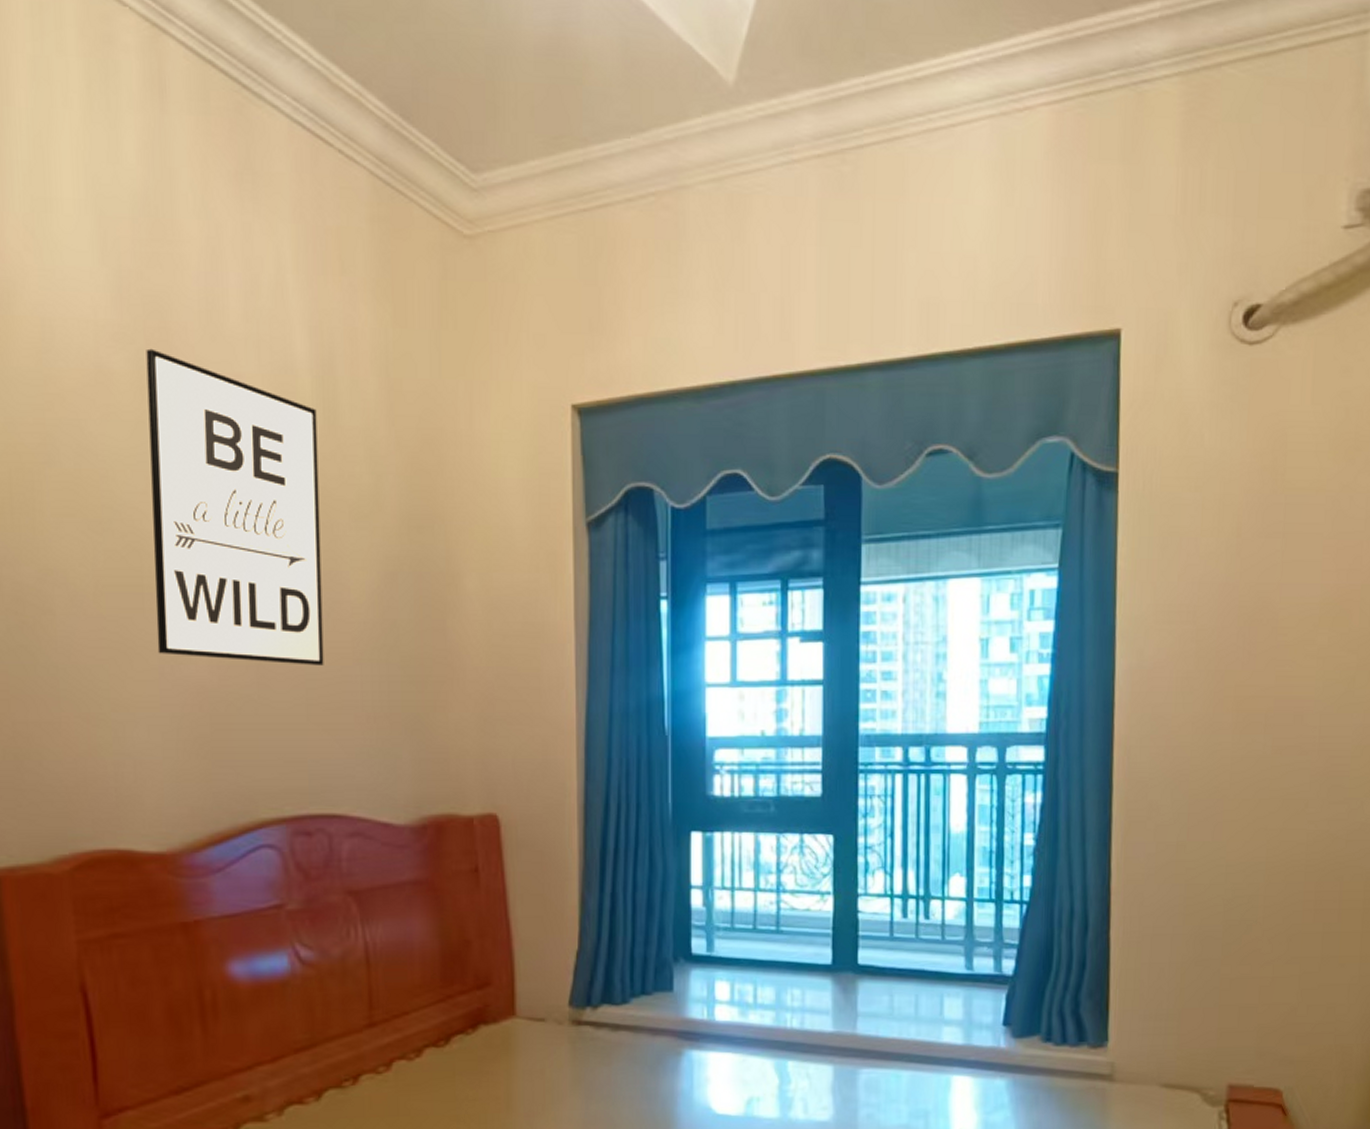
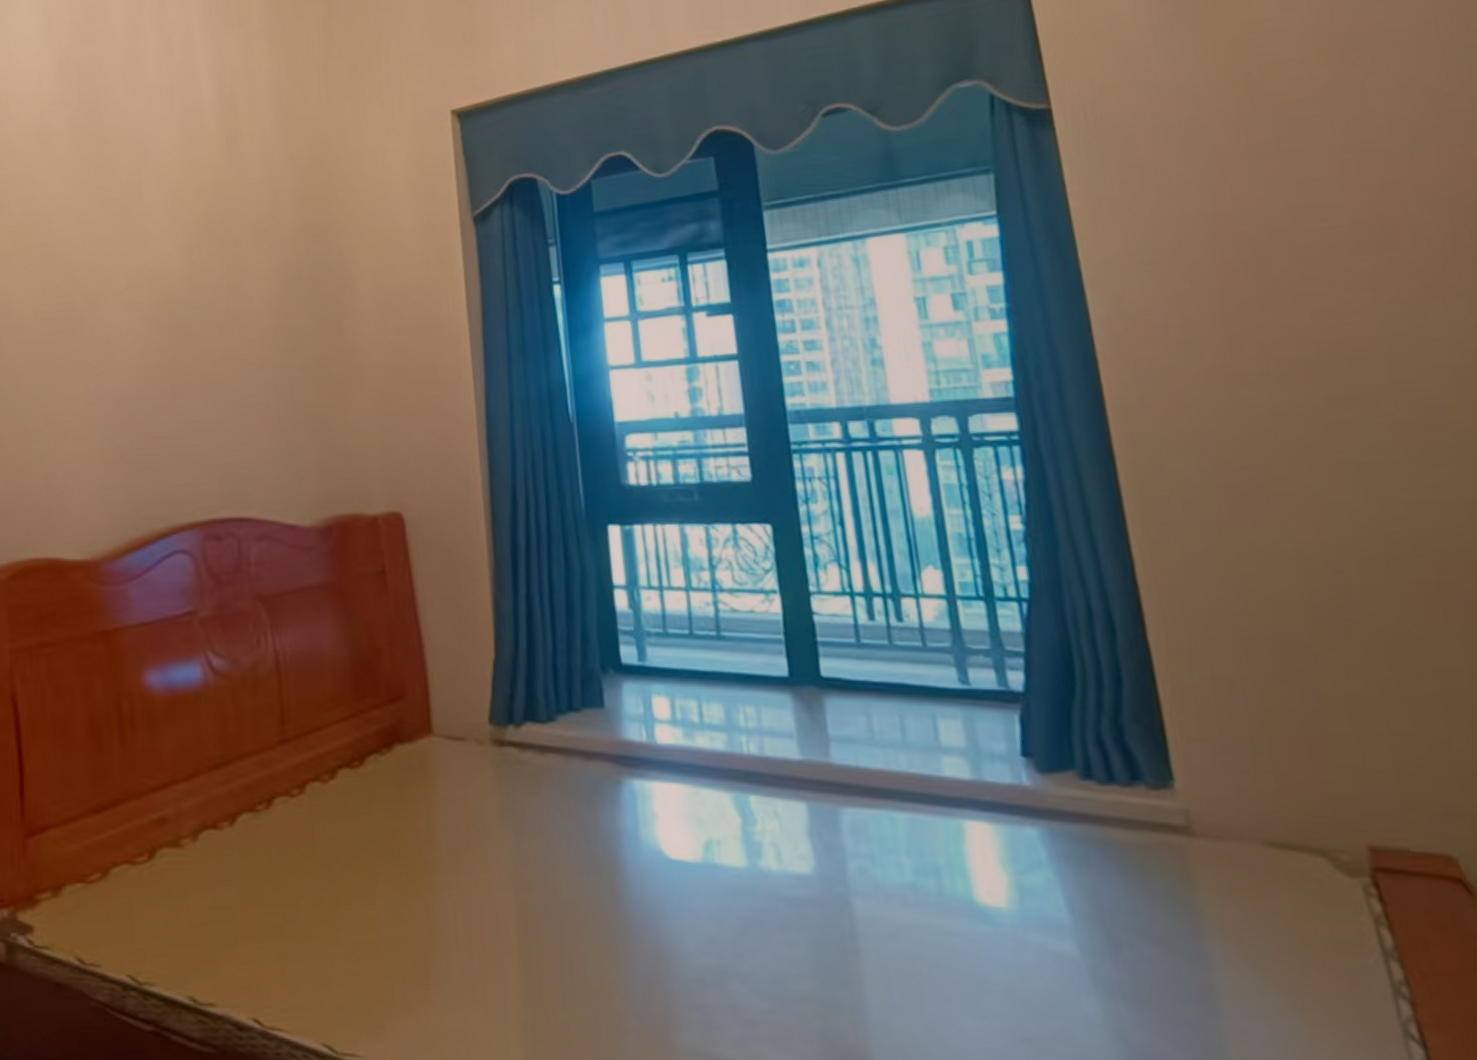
wall art: present [146,348,324,666] -> none [80,108,231,373]

